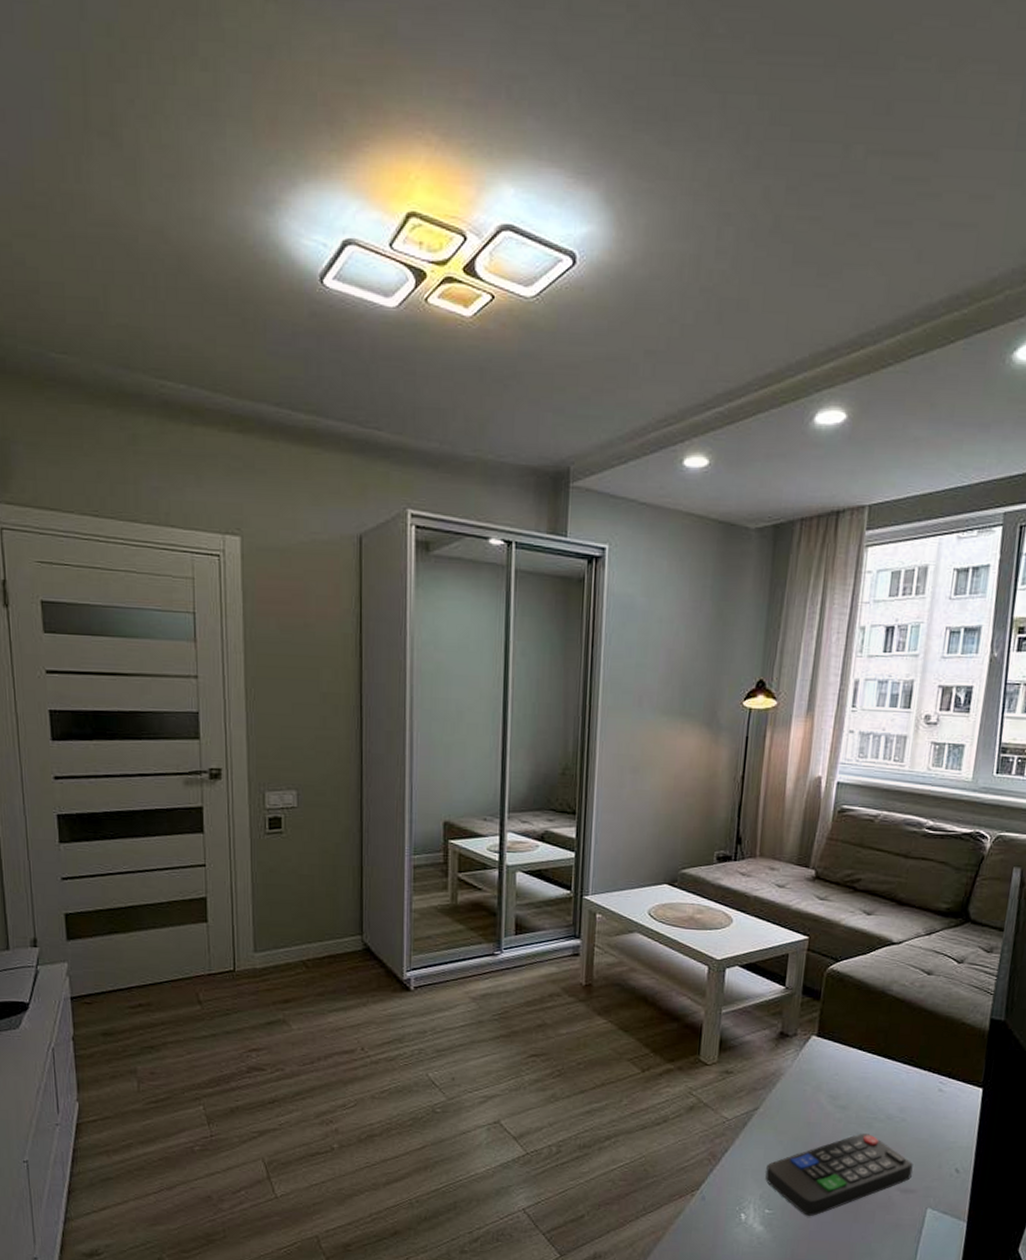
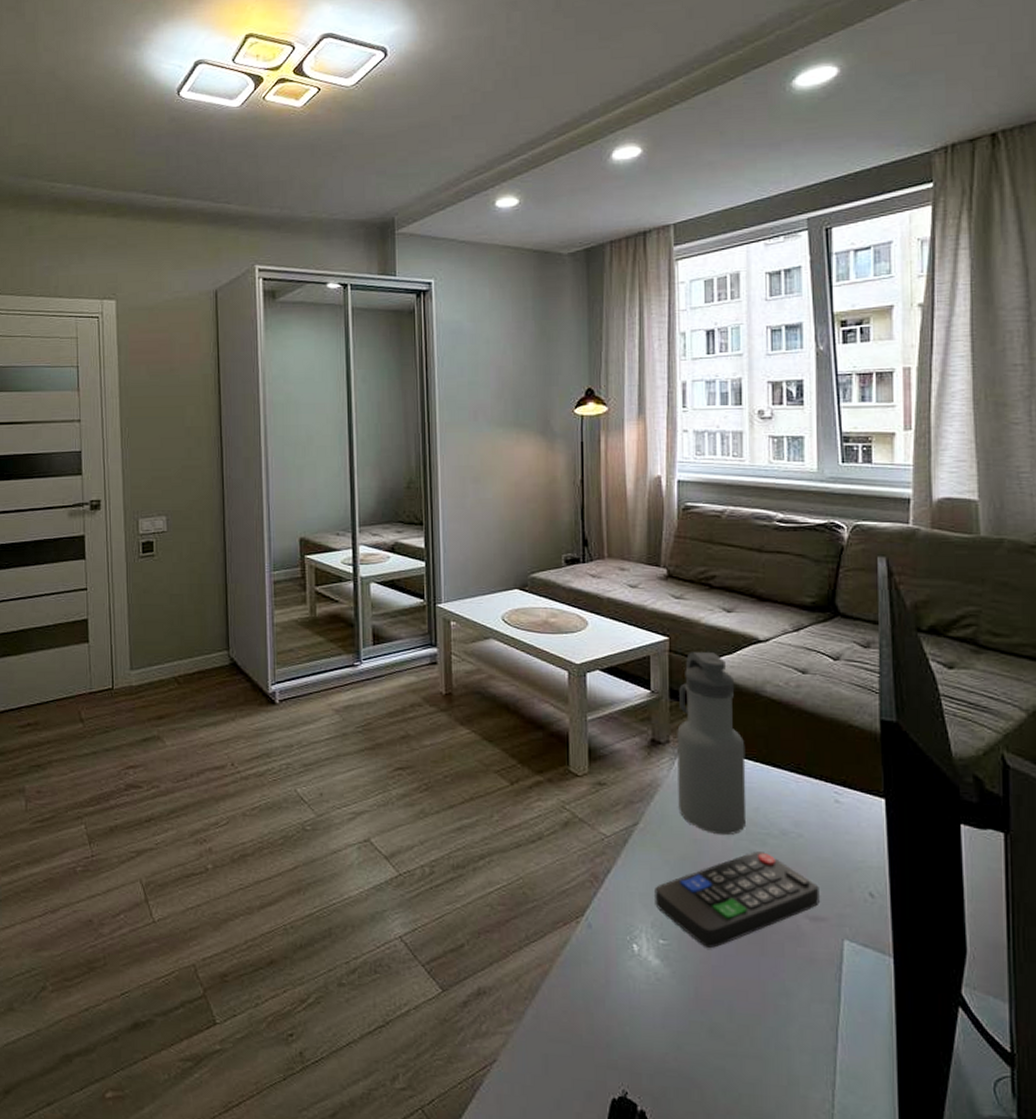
water bottle: none [797,951,866,1120] -> present [677,652,747,836]

